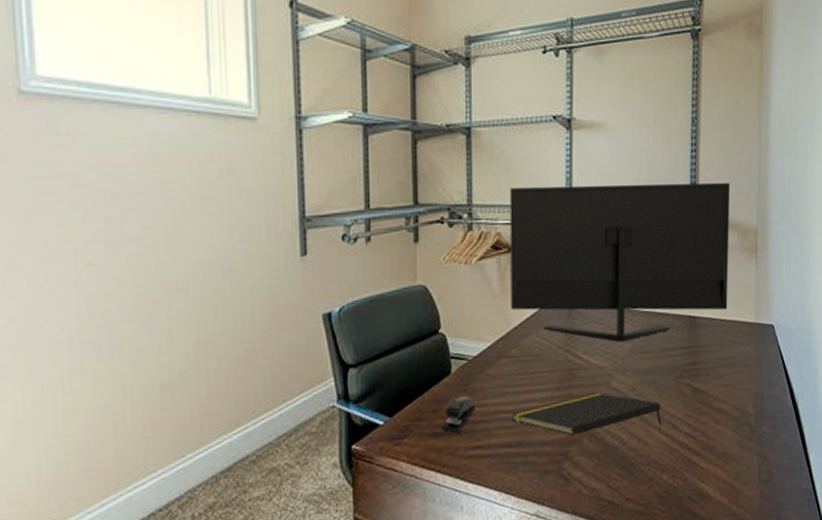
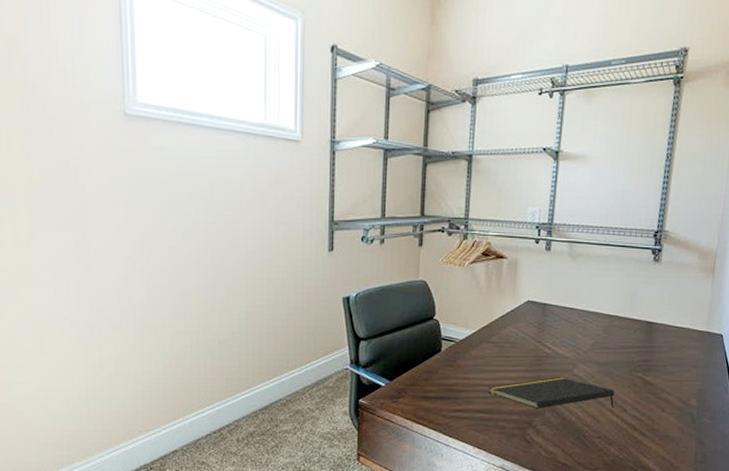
stapler: present [440,396,476,433] -> none [429,370,459,398]
monitor: present [509,182,729,342] -> none [494,205,695,338]

